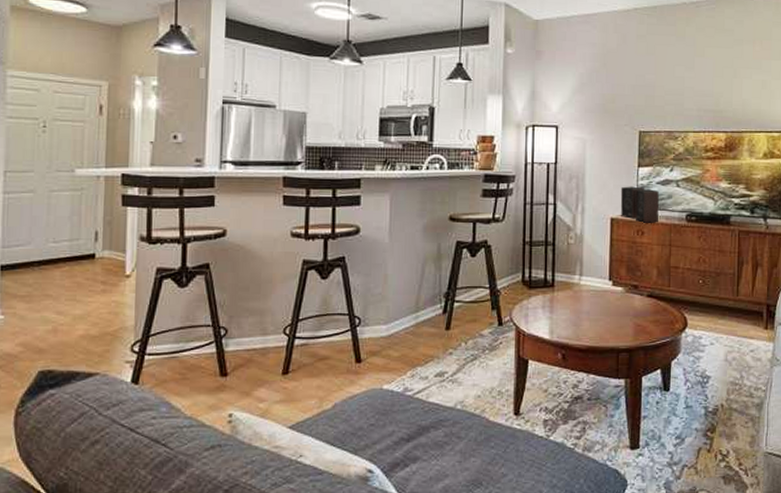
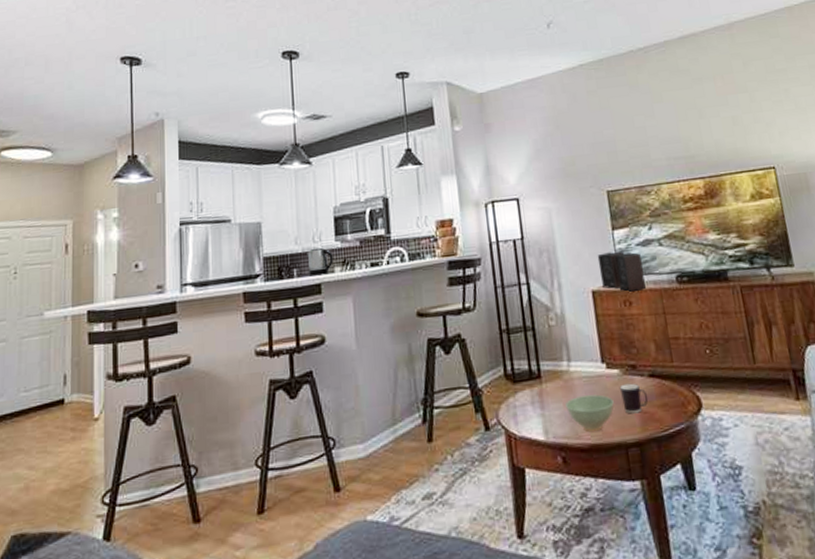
kettle: none [349,144,375,171] -> present [307,247,333,277]
bowl: none [572,306,614,337] -> present [565,394,614,433]
mug: none [620,300,644,325] -> present [619,383,649,414]

